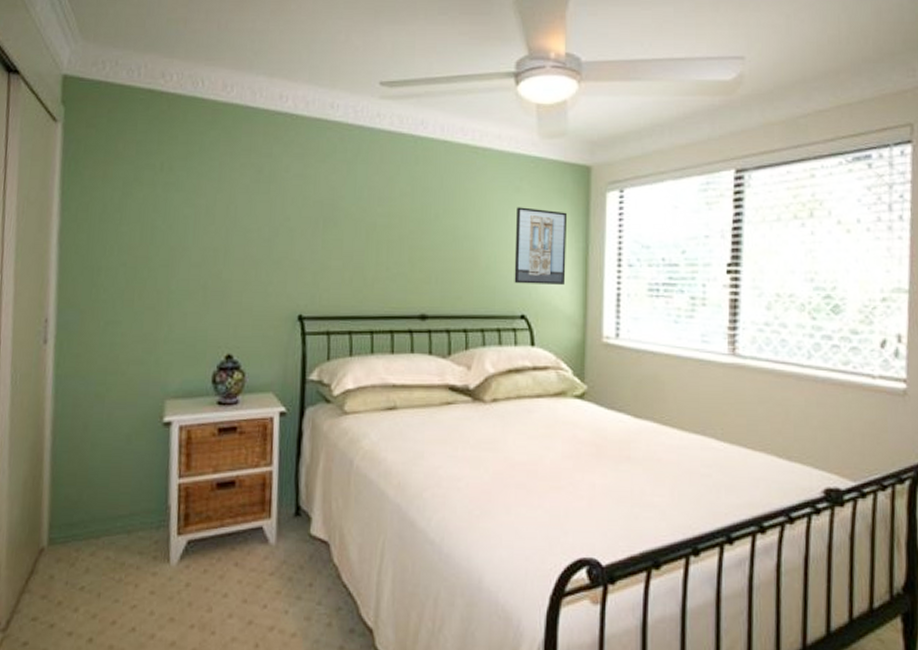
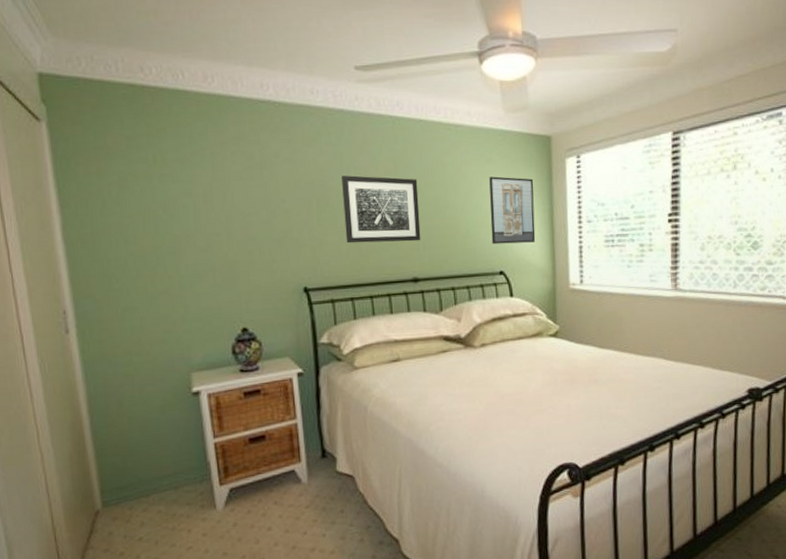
wall art: none [350,196,436,273] -> present [342,175,421,244]

